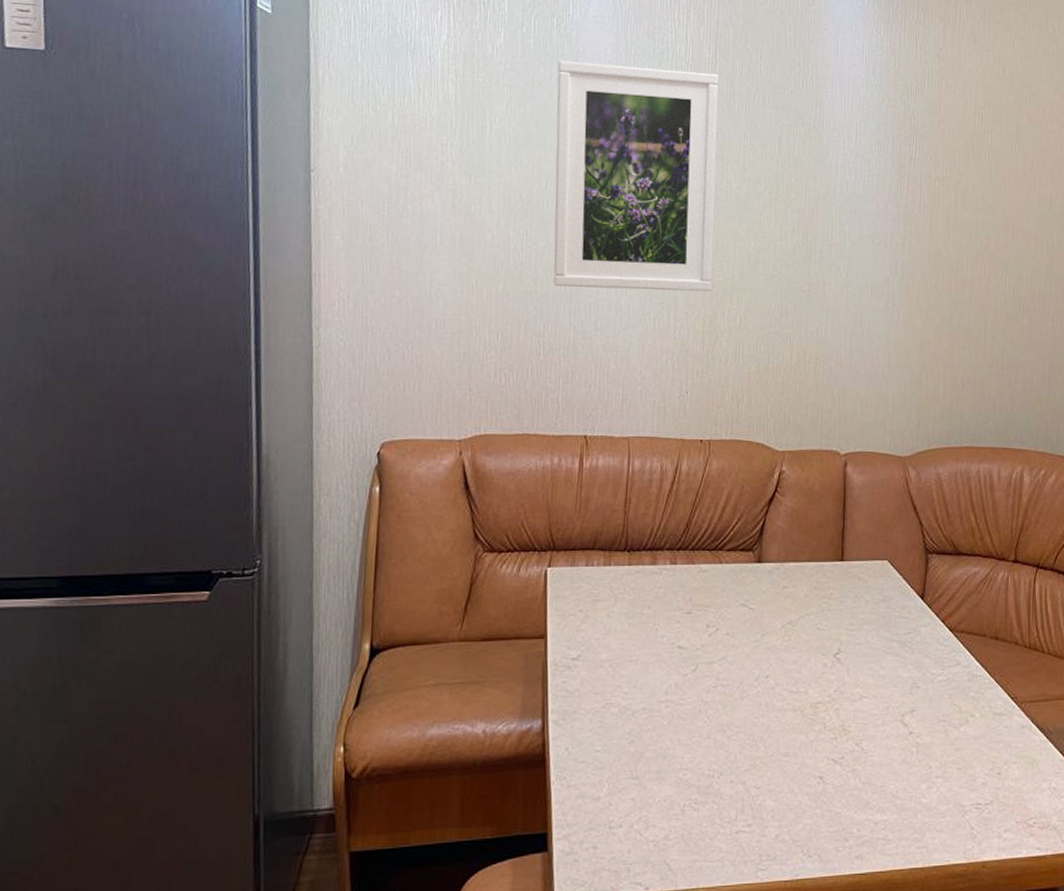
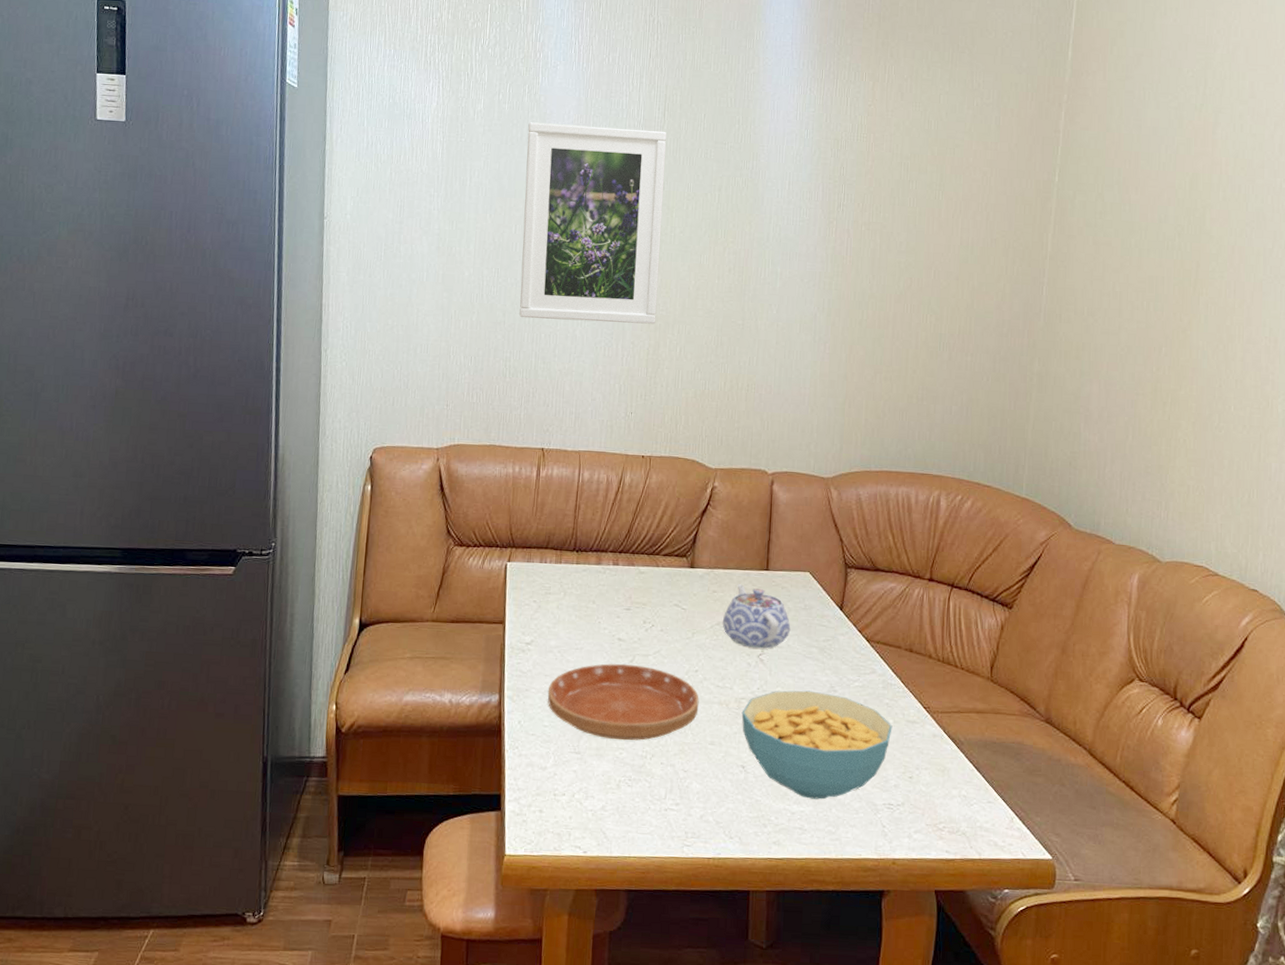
saucer: none [598,675,771,760] -> present [547,663,699,741]
teapot: none [794,578,869,647] -> present [722,584,791,649]
cereal bowl: none [818,689,979,806] -> present [741,690,893,800]

